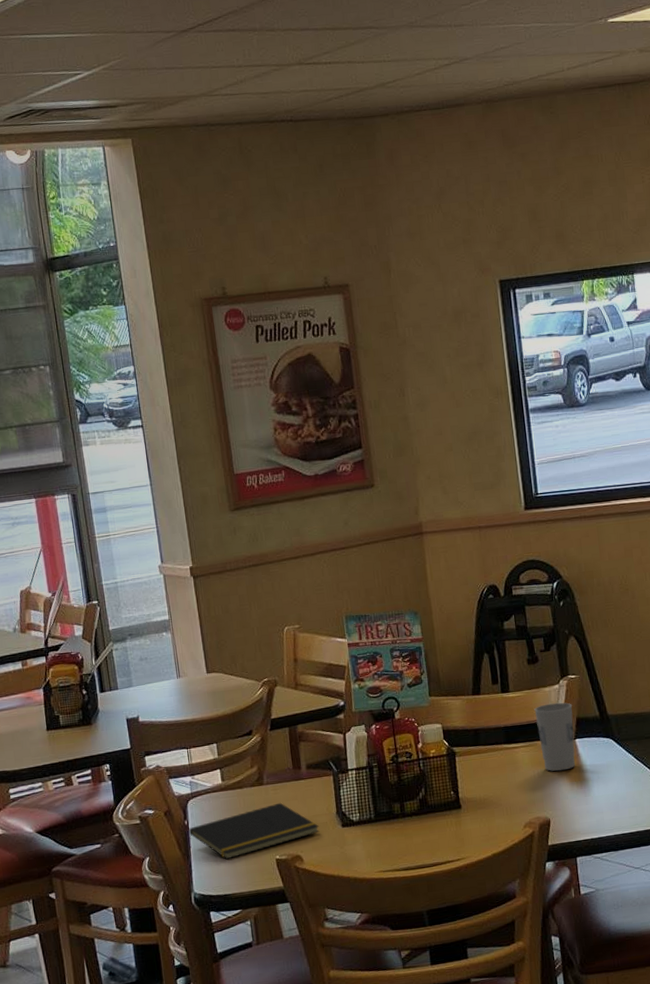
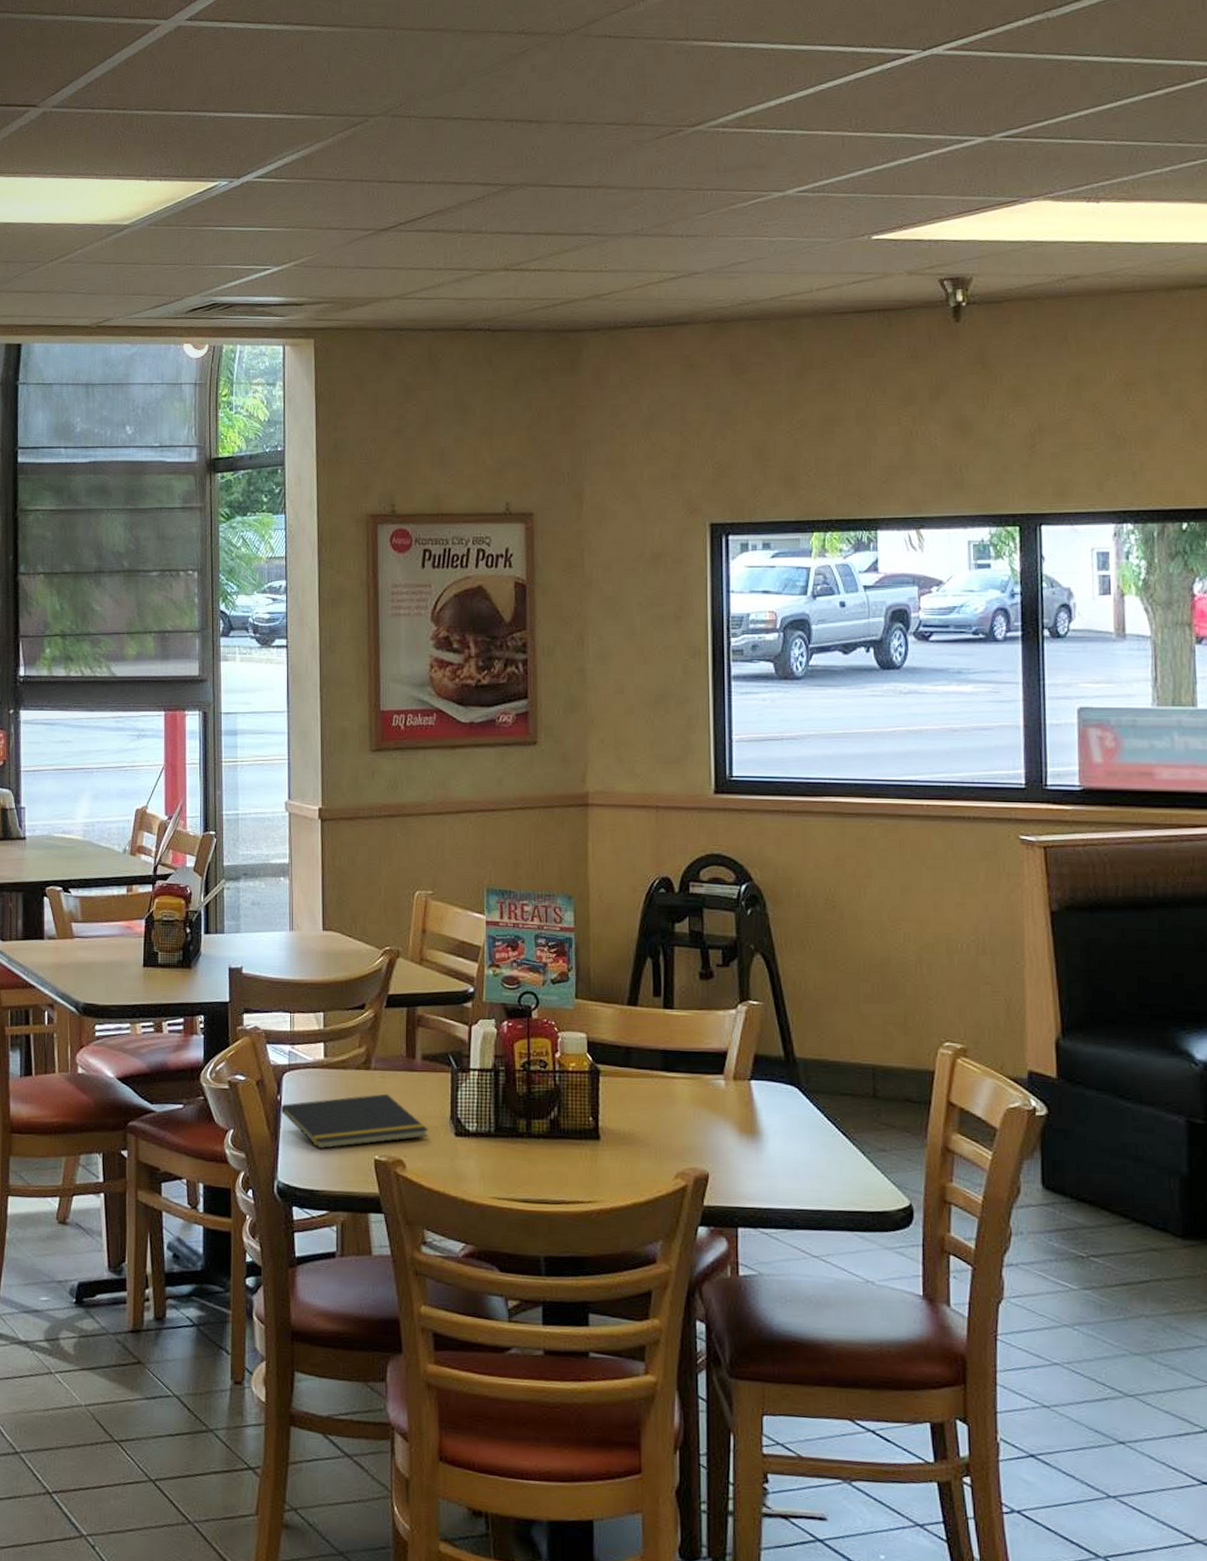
cup: present [534,702,575,772] -> none [702,1031,751,1117]

